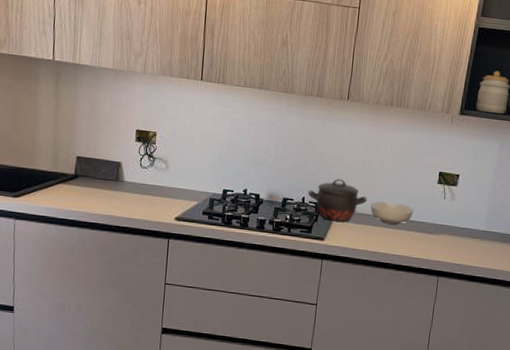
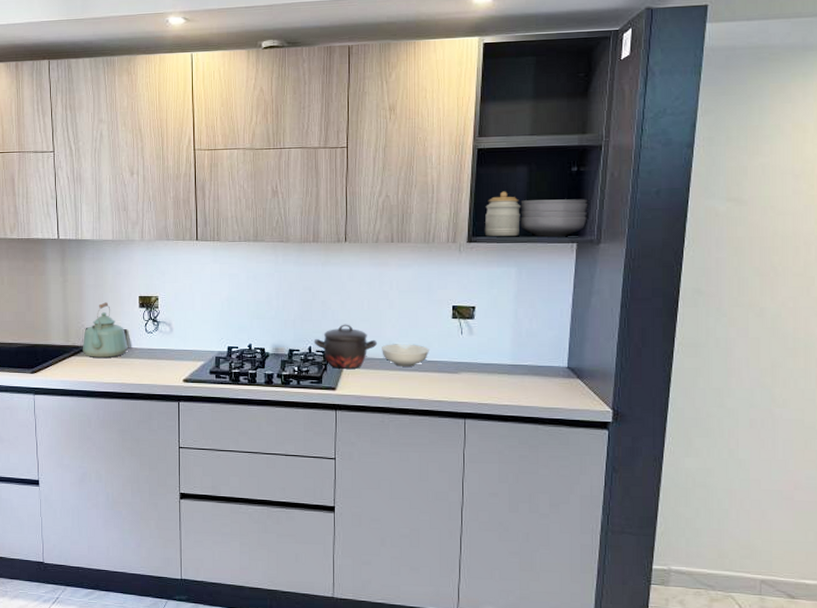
kettle: none [71,132,120,189] -> present [82,302,128,358]

